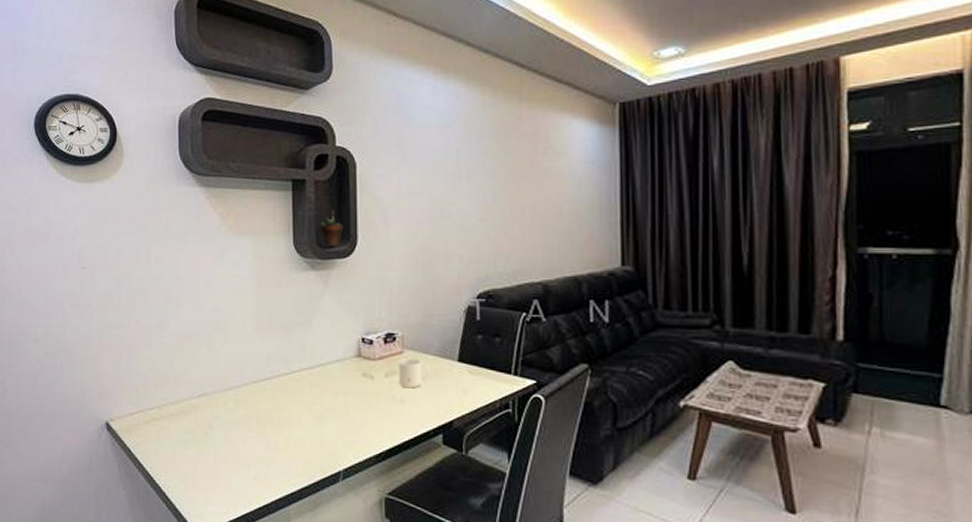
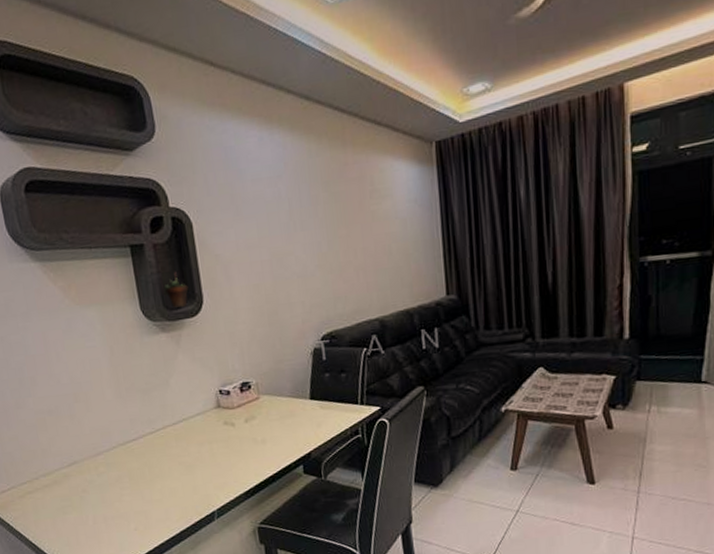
mug: present [398,359,430,389] -> none [255,402,286,430]

